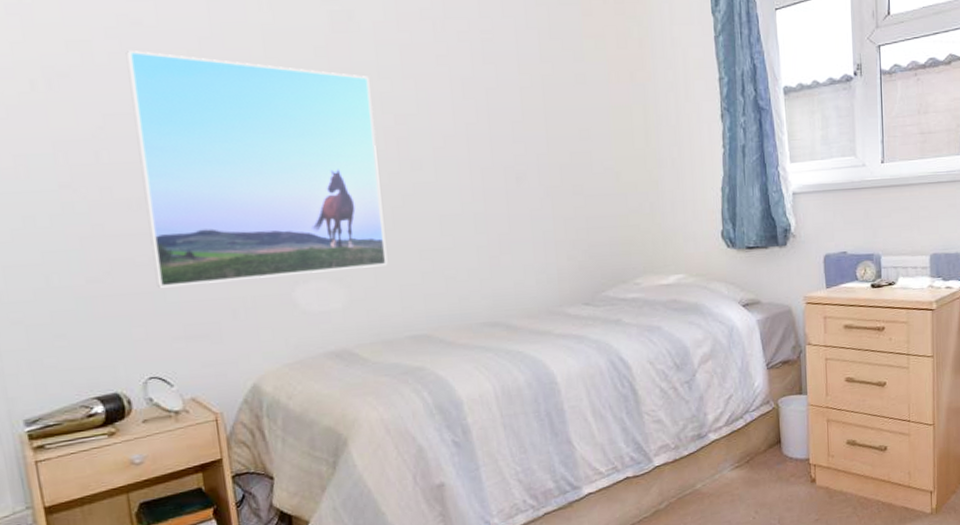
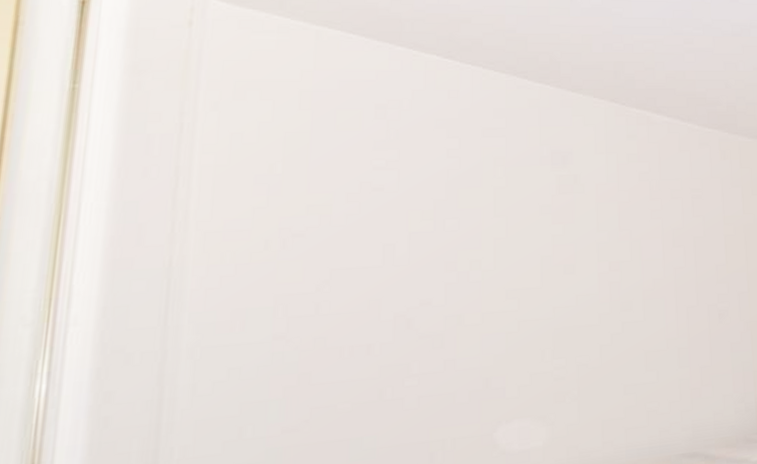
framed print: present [125,51,388,288] -> none [355,212,592,435]

